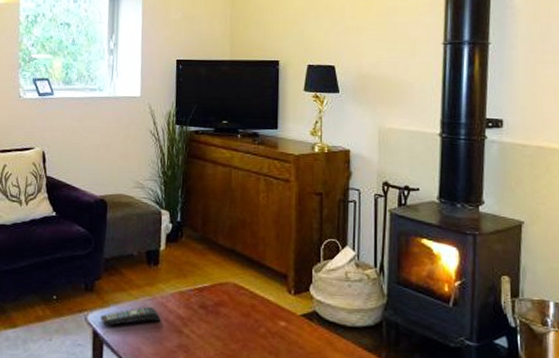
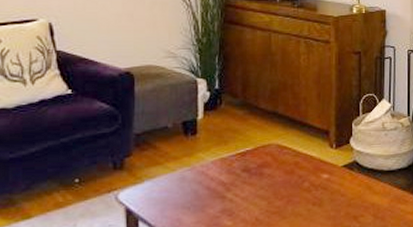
remote control: present [100,306,161,326] -> none [133,176,202,203]

